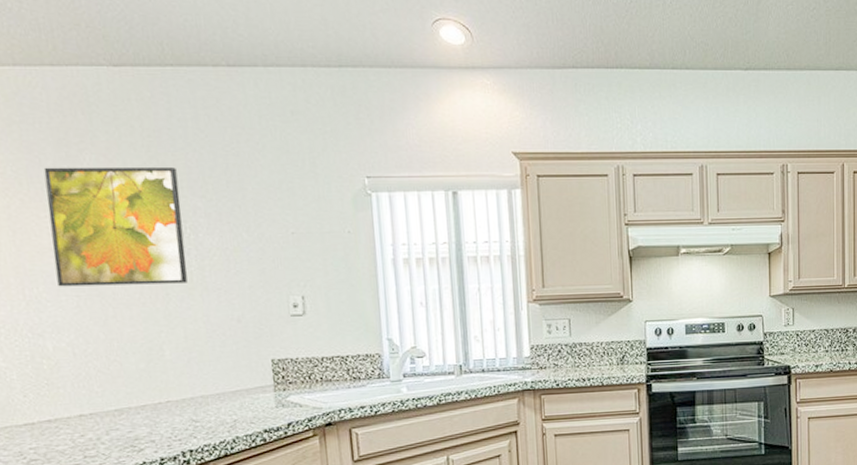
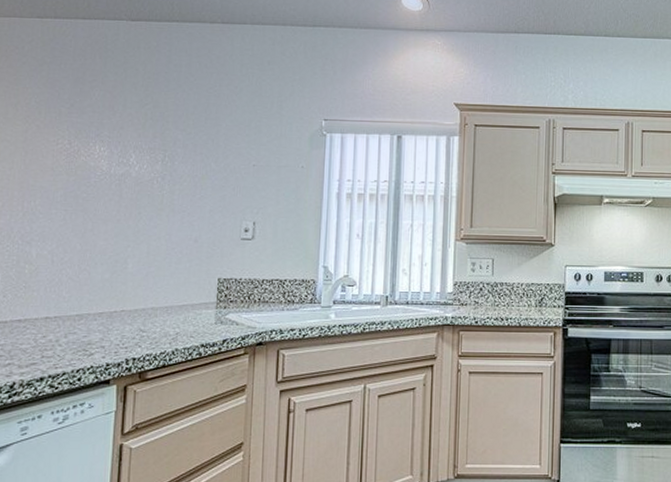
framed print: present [43,166,188,287] -> none [52,100,166,204]

